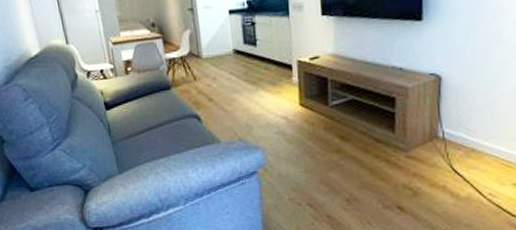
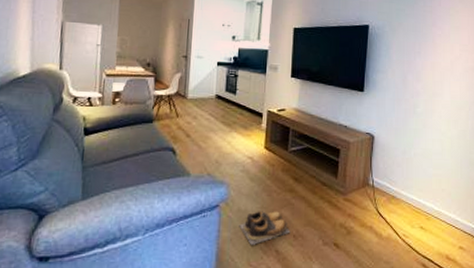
shoes: none [282,174,343,211] -> present [239,211,291,245]

